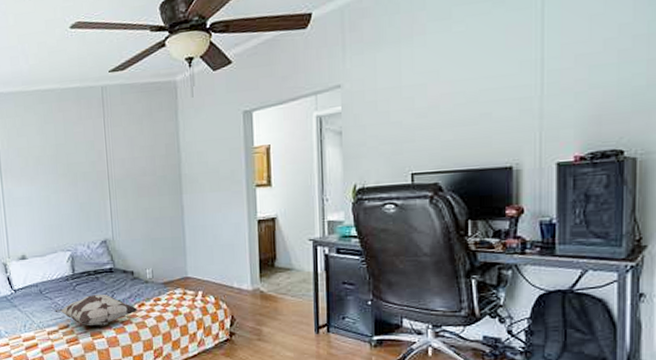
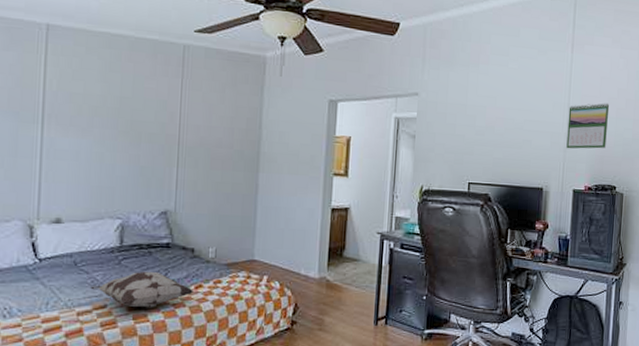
calendar: none [543,46,607,115] -> present [566,103,610,149]

